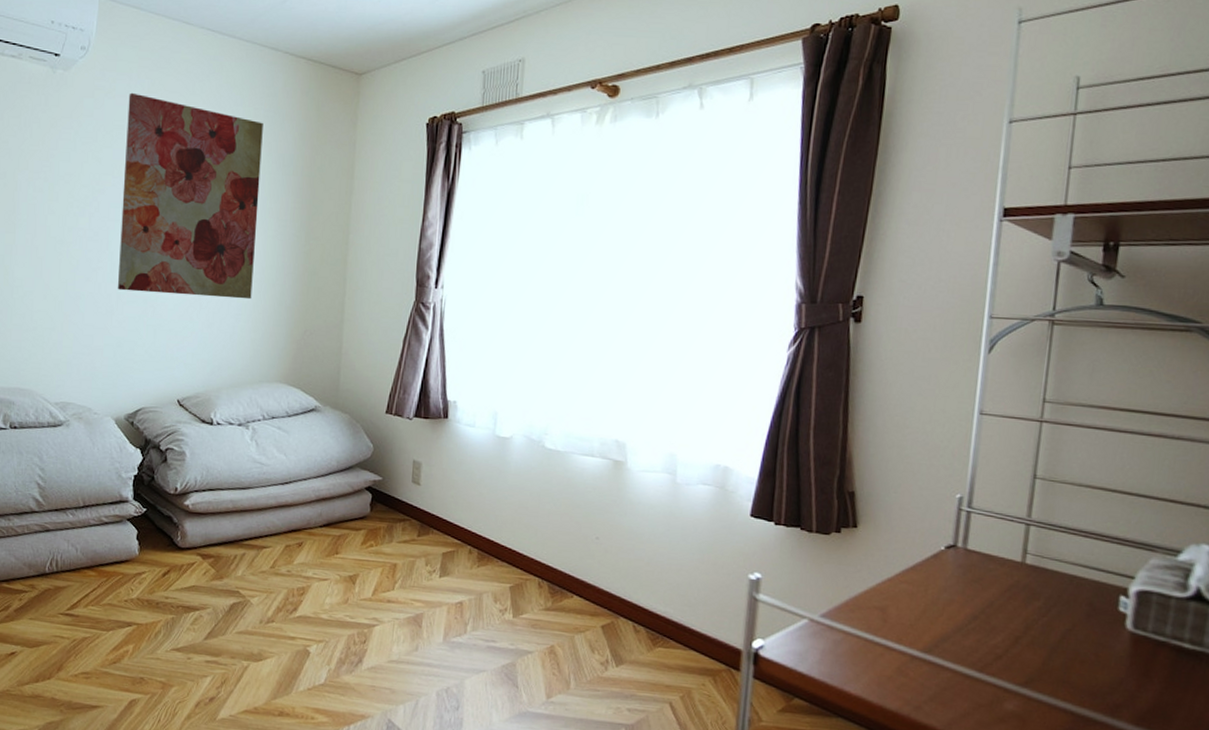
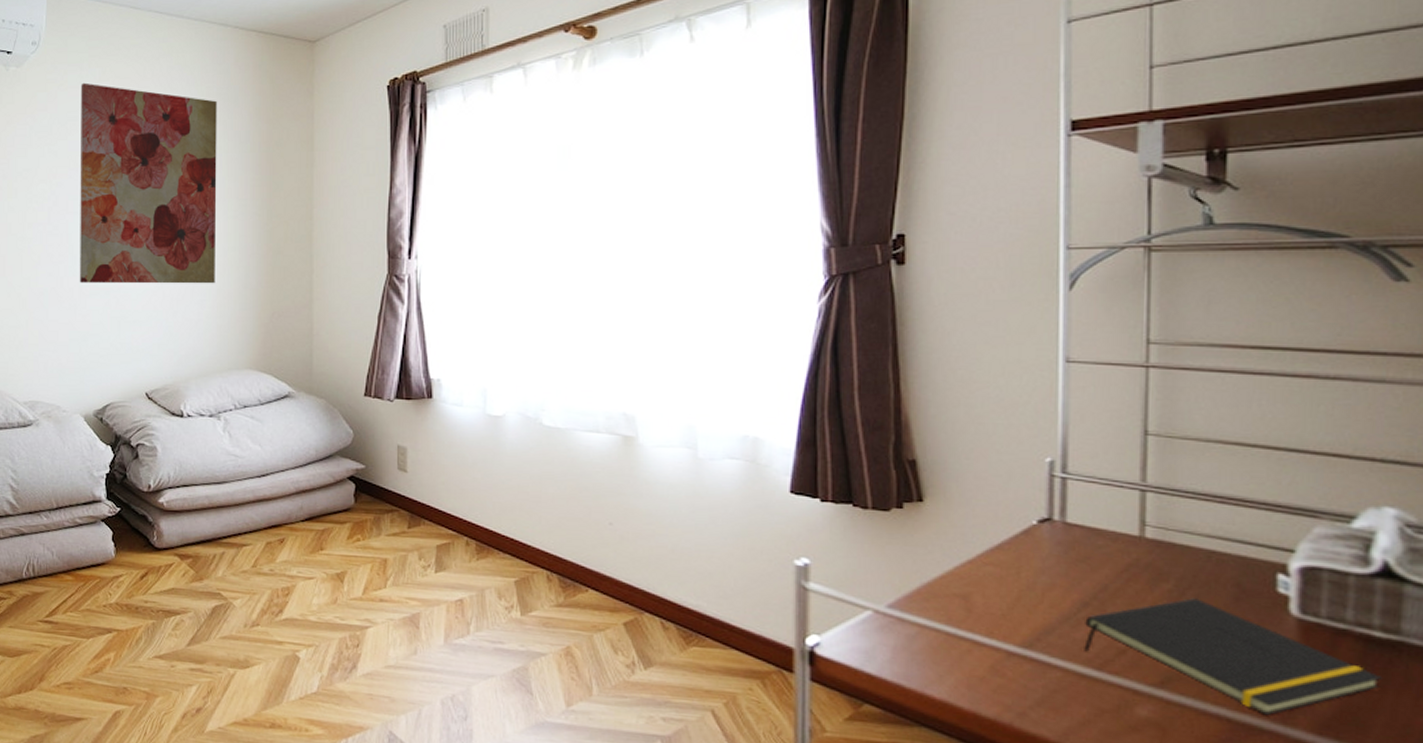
notepad: none [970,614,1187,709] -> present [1084,598,1383,715]

